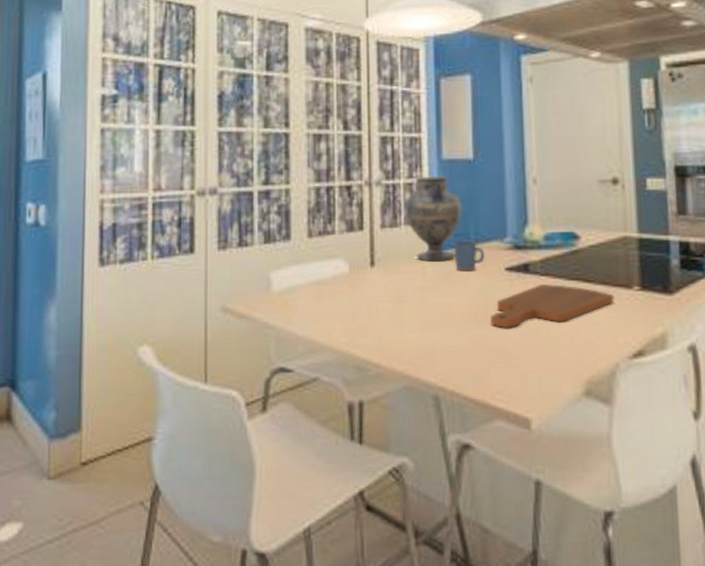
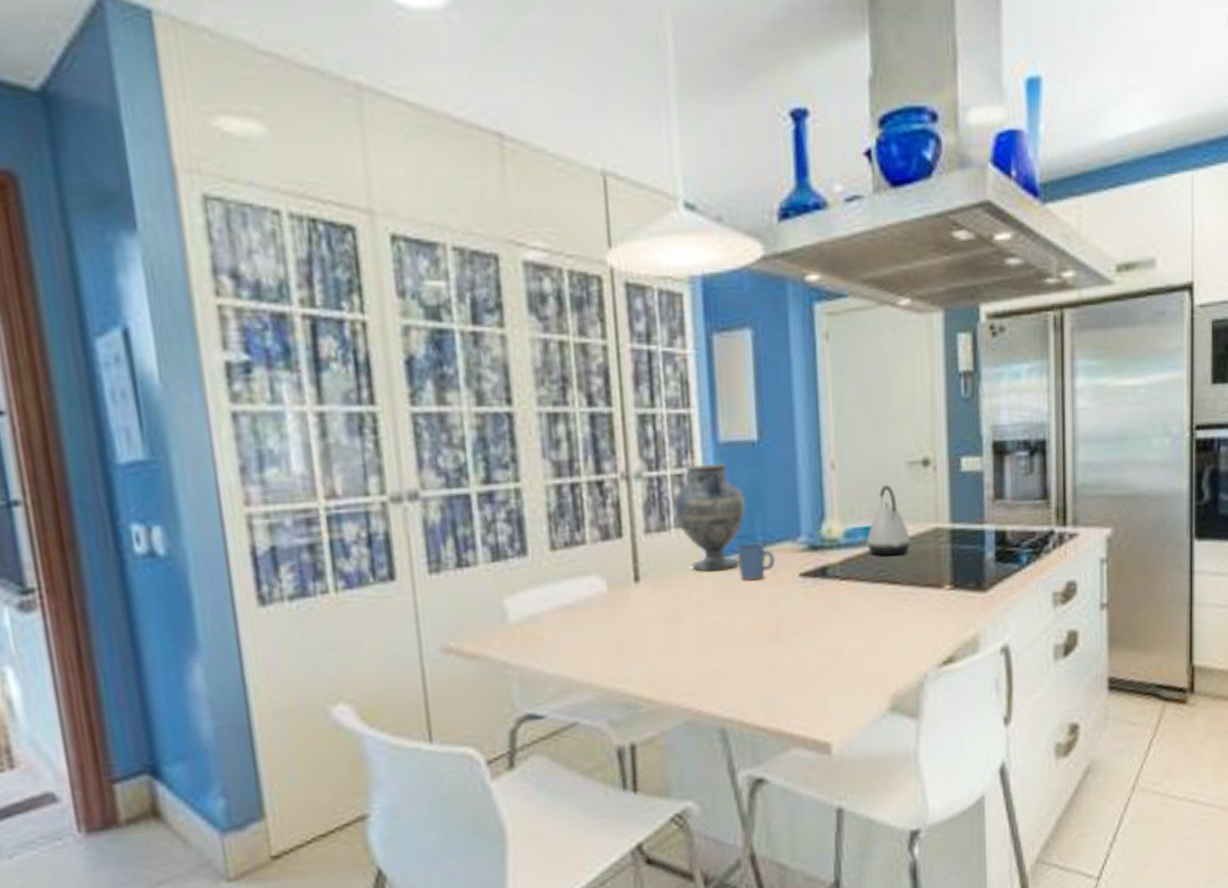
cutting board: present [491,283,614,329] -> none [783,588,923,646]
kettle: none [563,198,603,258] -> present [866,484,911,556]

